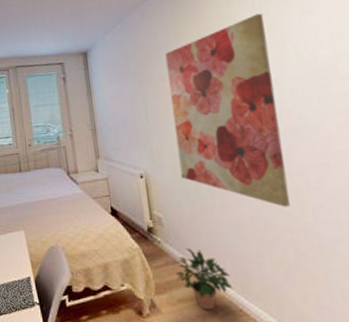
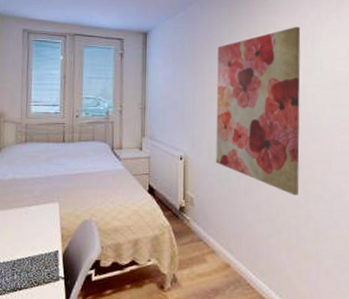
potted plant: present [176,249,232,310] -> none [199,228,244,284]

